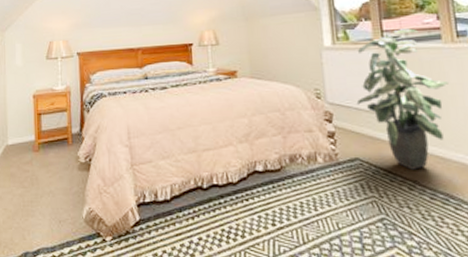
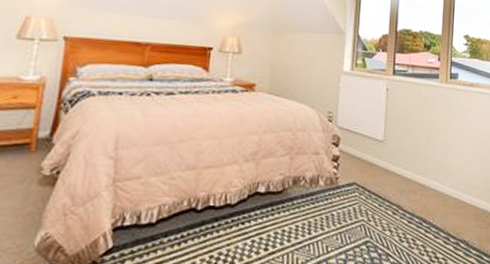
indoor plant: present [356,28,448,170] -> none [362,64,438,195]

